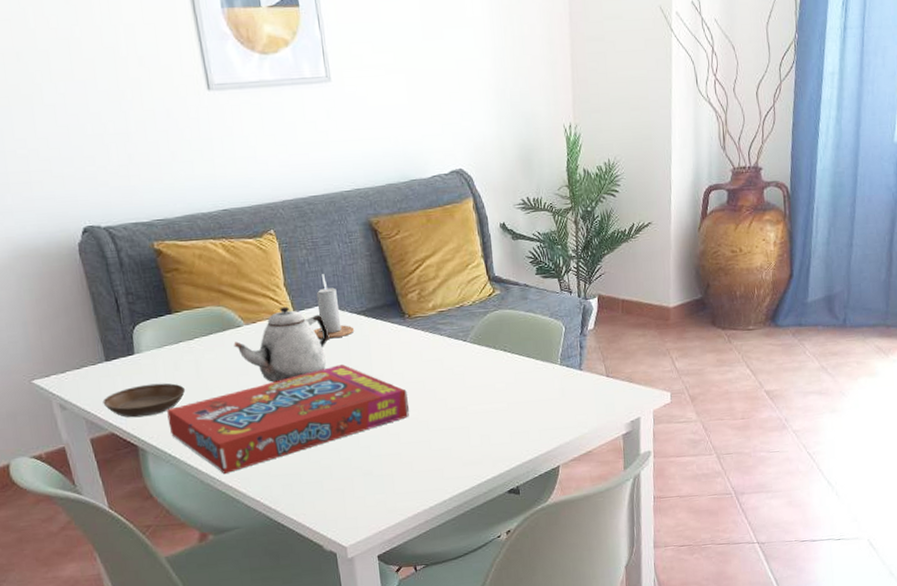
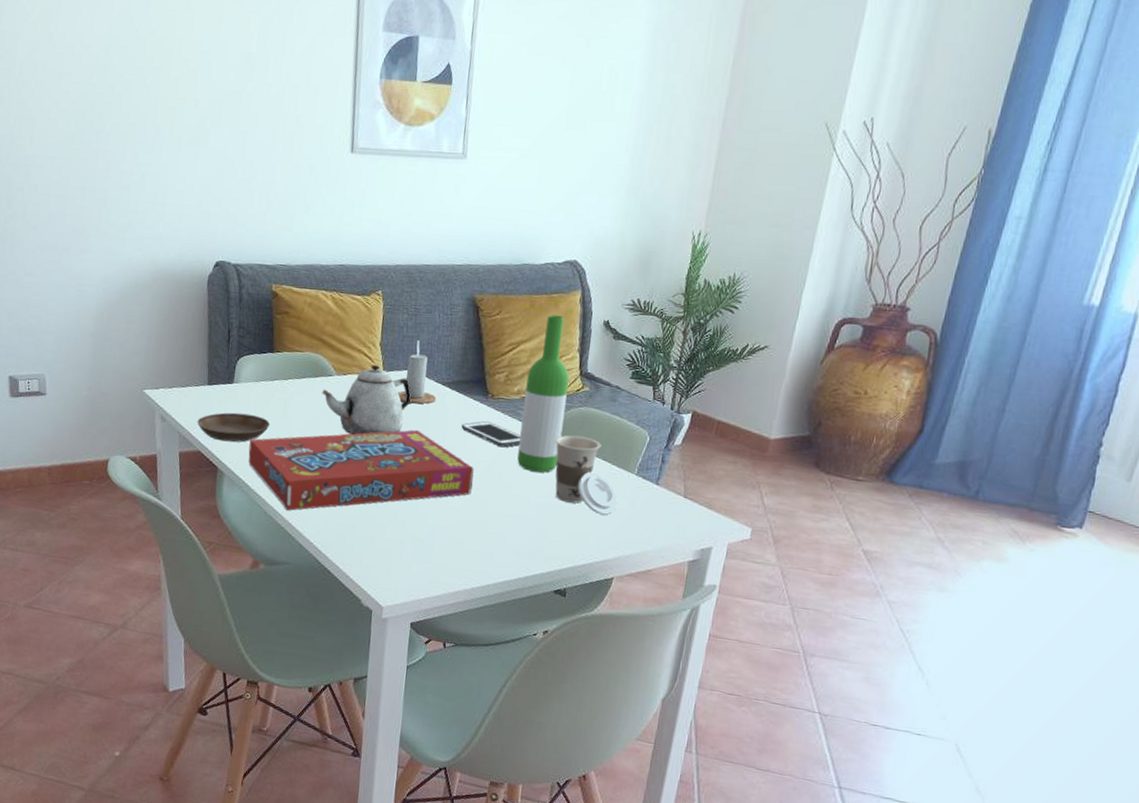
cell phone: none [385,342,447,365] -> present [461,421,522,448]
wine bottle: none [438,225,486,382] -> present [517,315,569,473]
cup: none [478,338,549,410] -> present [554,435,618,516]

